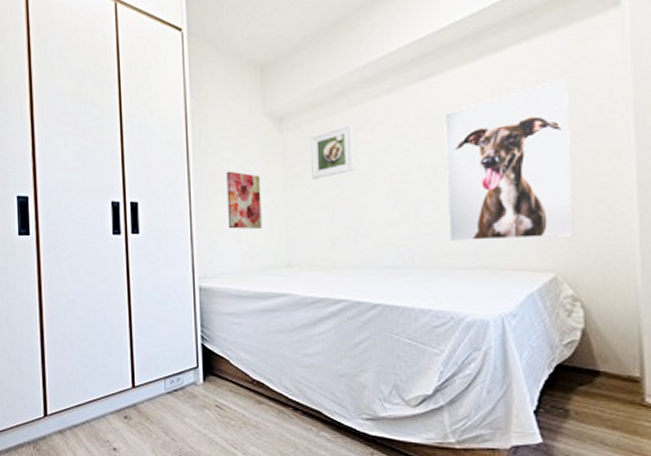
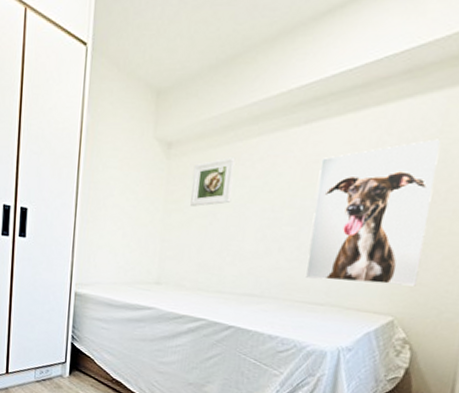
wall art: present [226,171,262,229] -> none [107,189,143,246]

